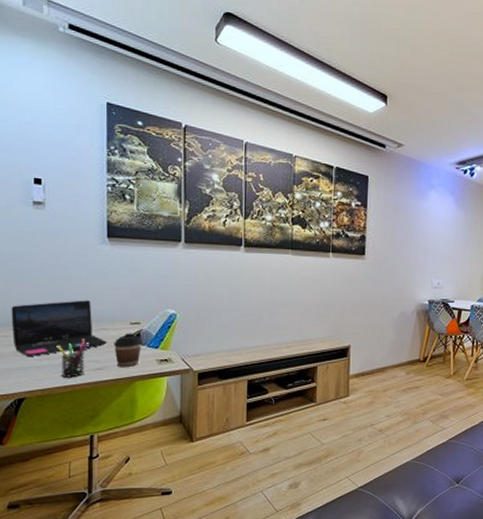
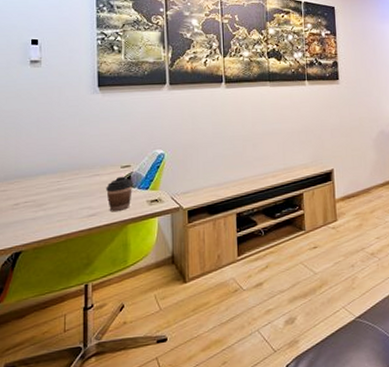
laptop: present [11,300,107,357] -> none [9,148,100,210]
pen holder: present [56,338,90,378] -> none [52,186,84,227]

